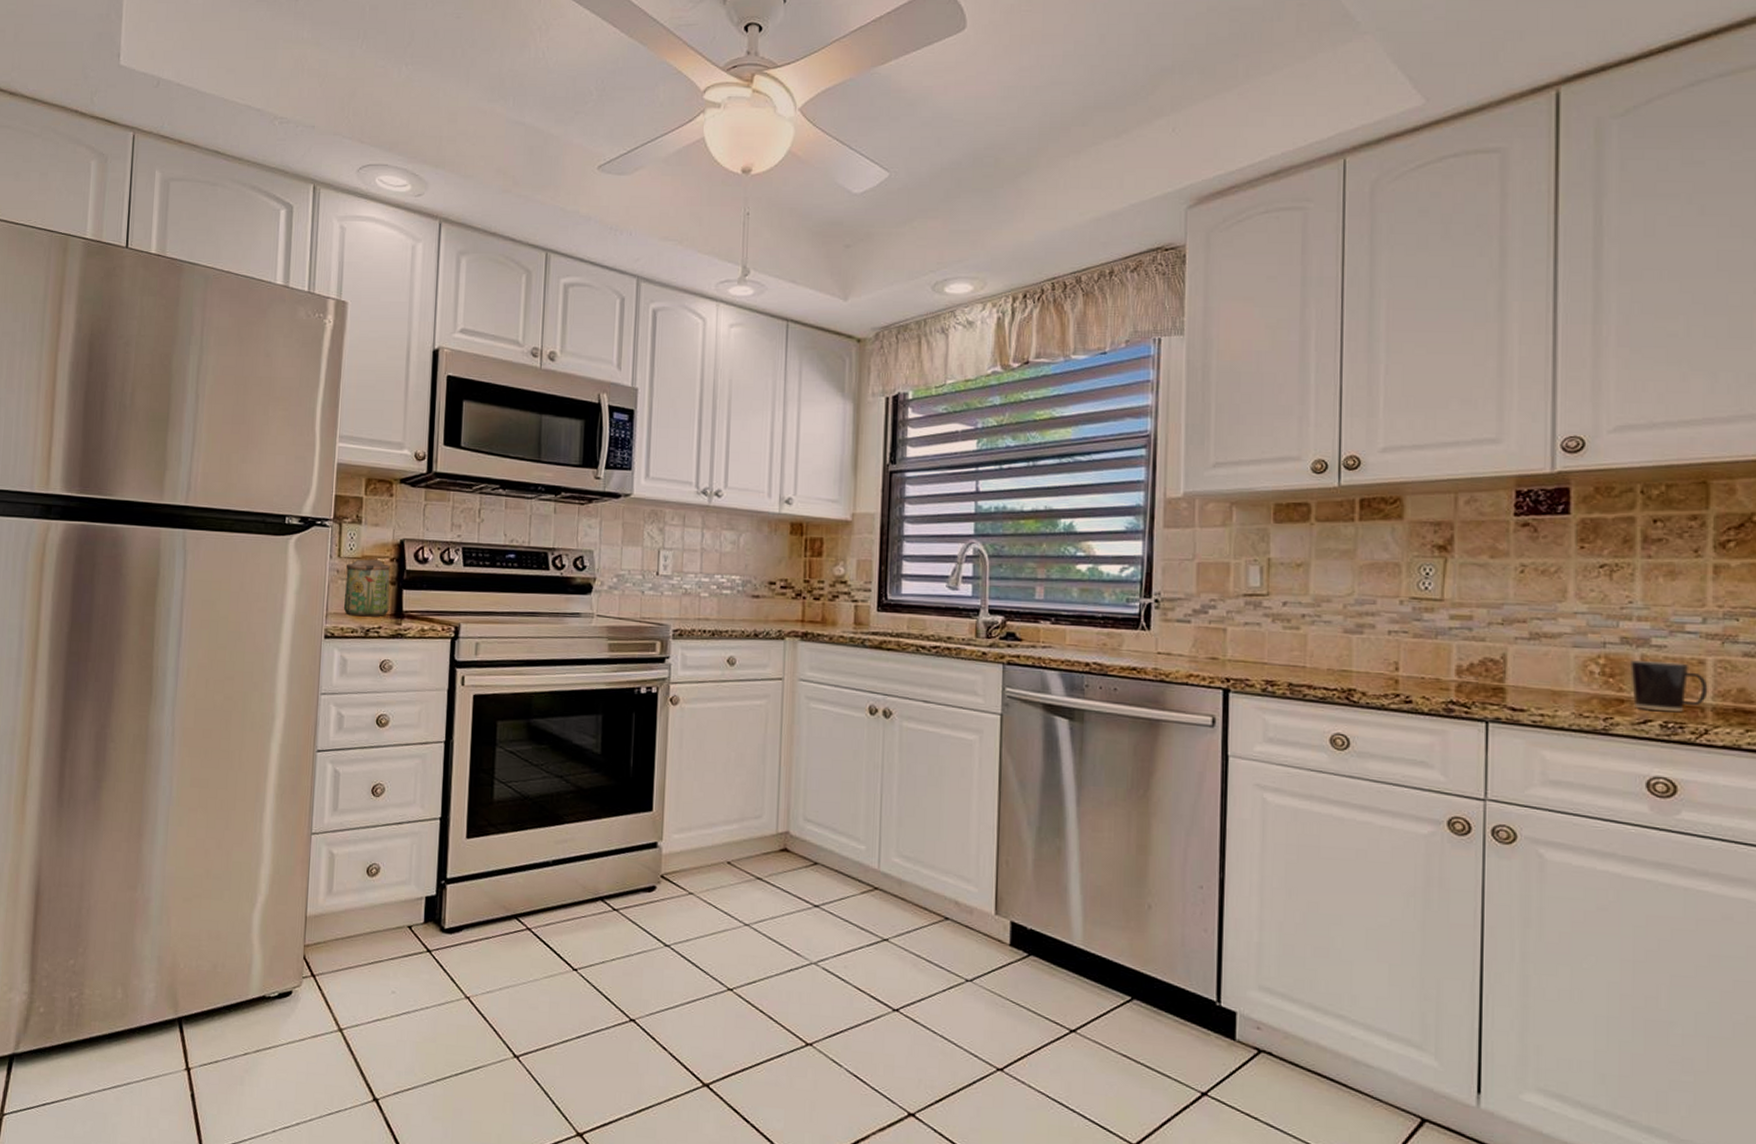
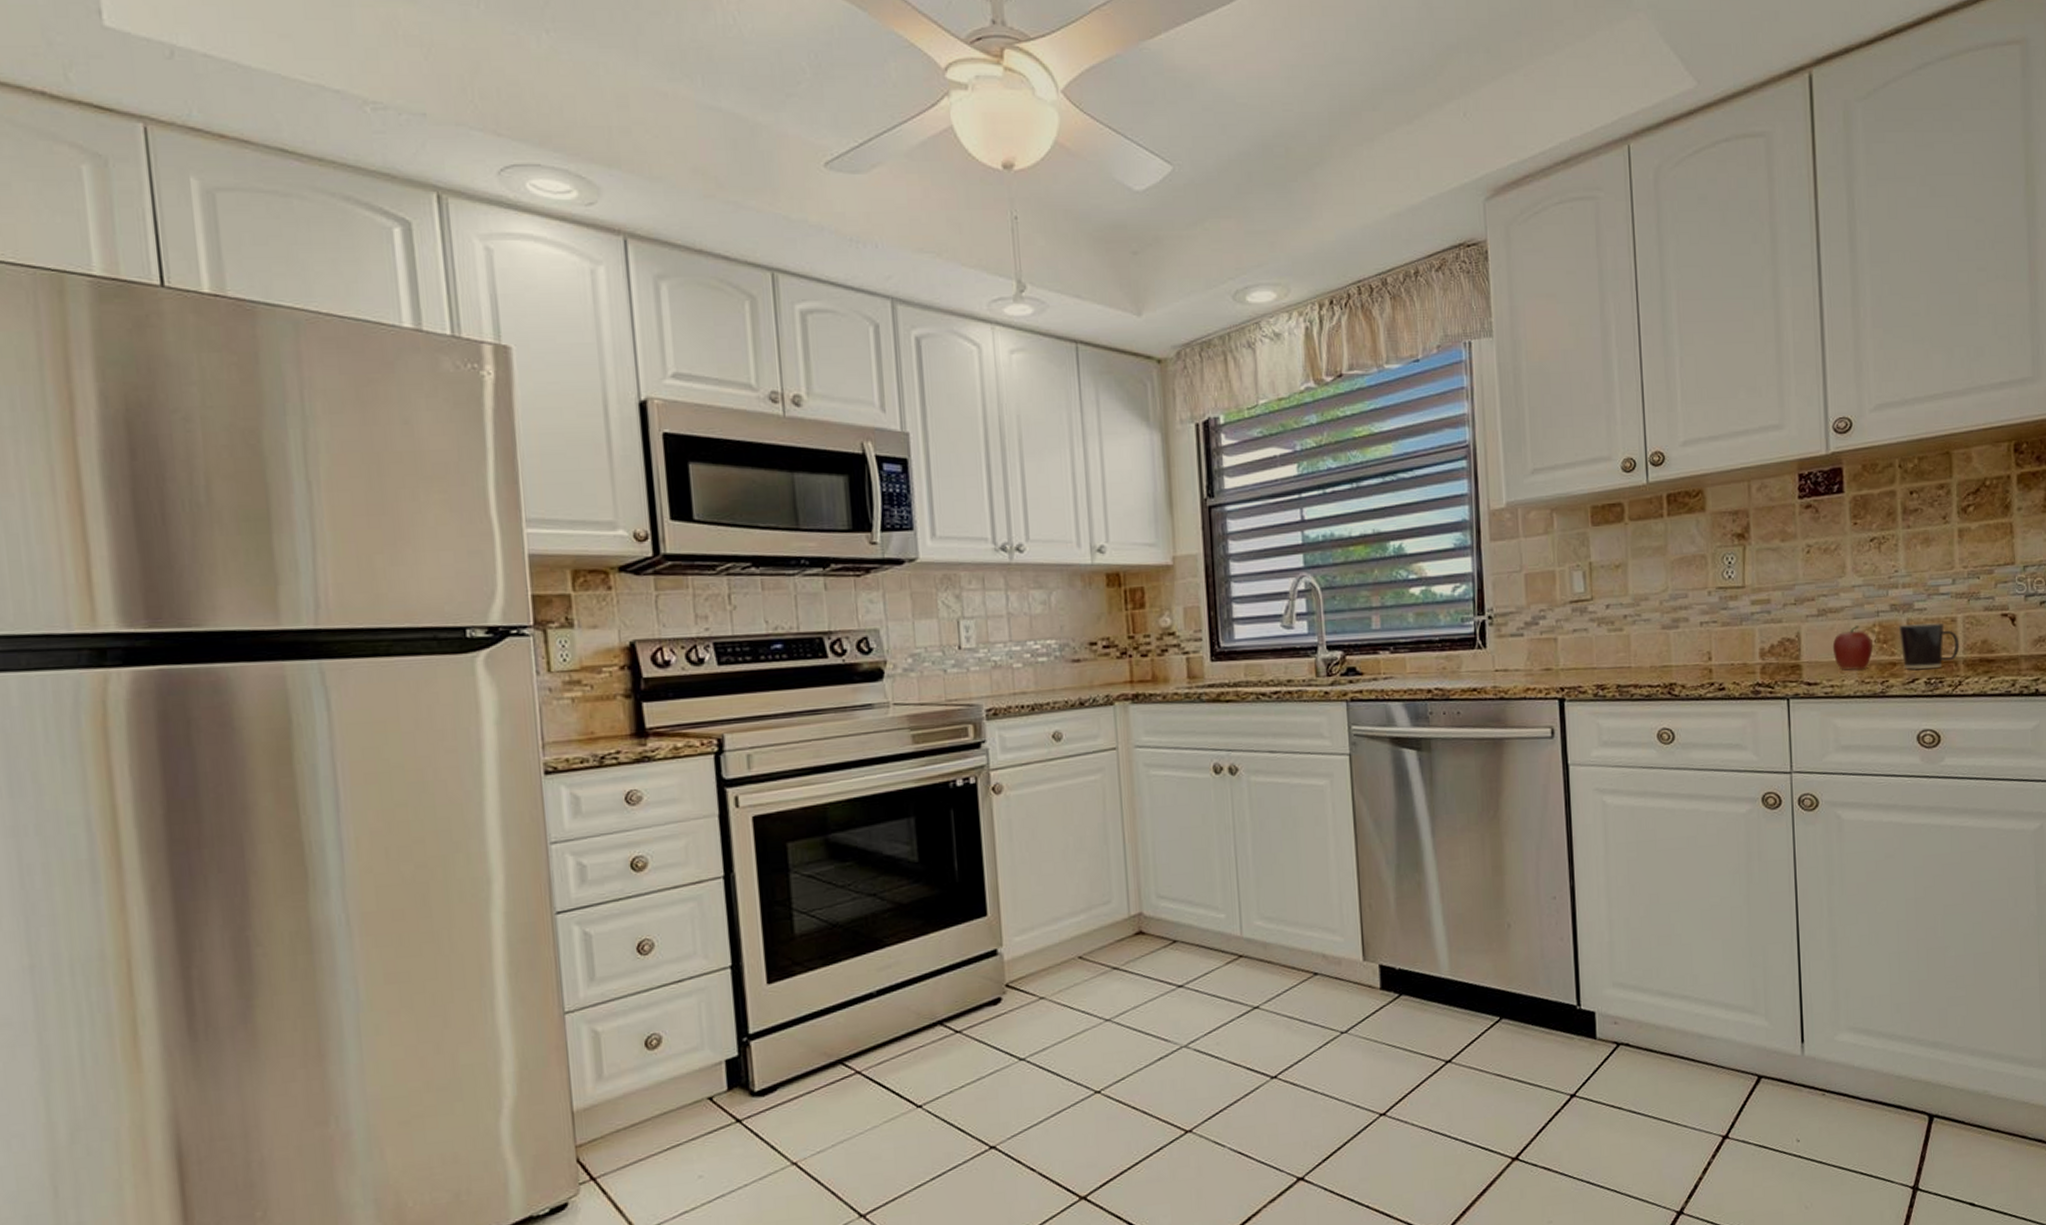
canister: present [343,559,390,617] -> none [561,669,627,742]
fruit: none [1545,655,1597,702] -> present [1832,626,1874,670]

